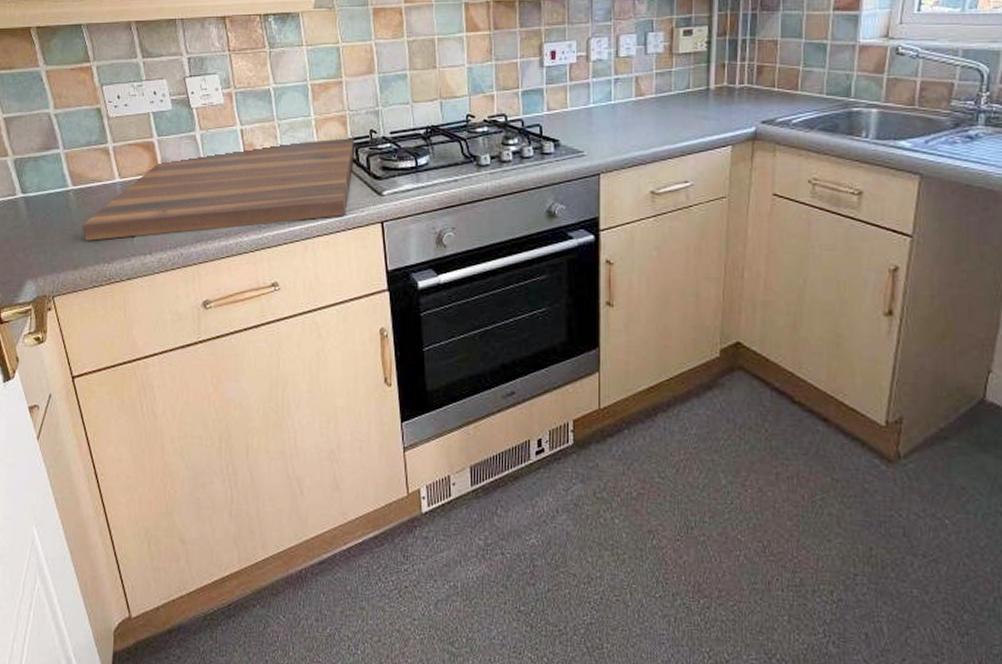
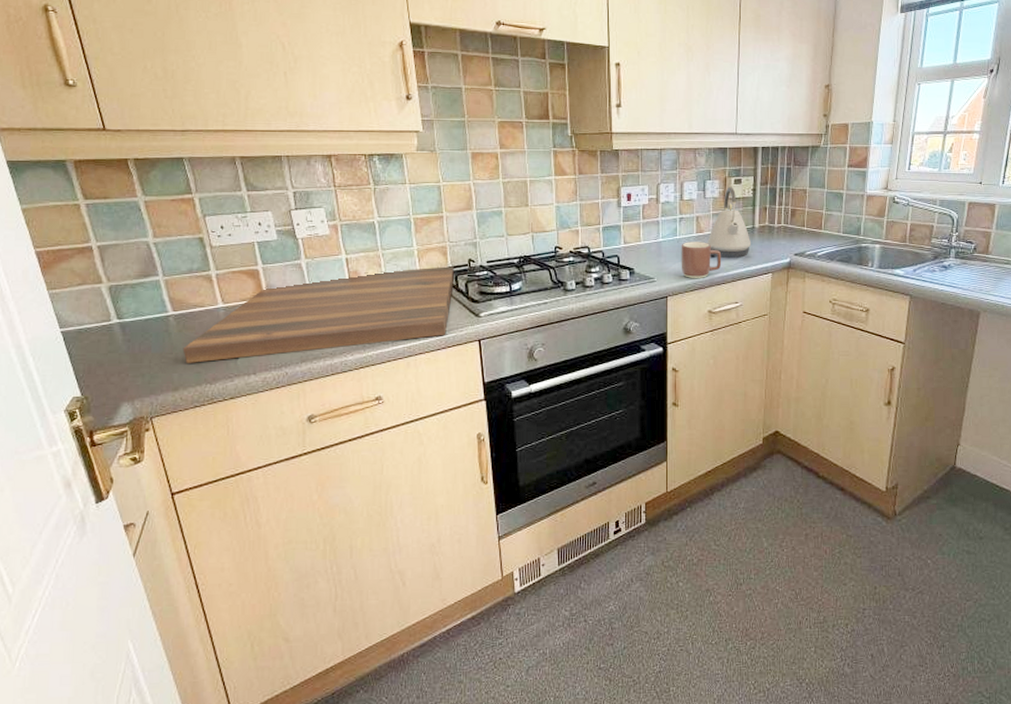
mug: none [616,107,668,152] -> present [681,242,722,278]
kettle: none [649,39,706,128] -> present [707,187,752,259]

